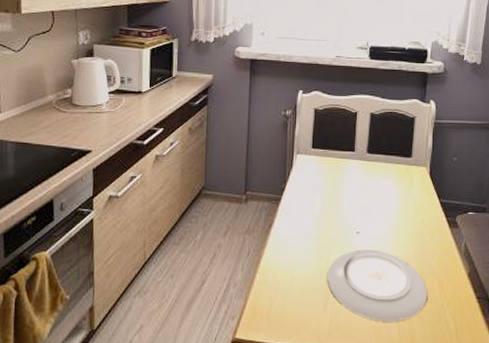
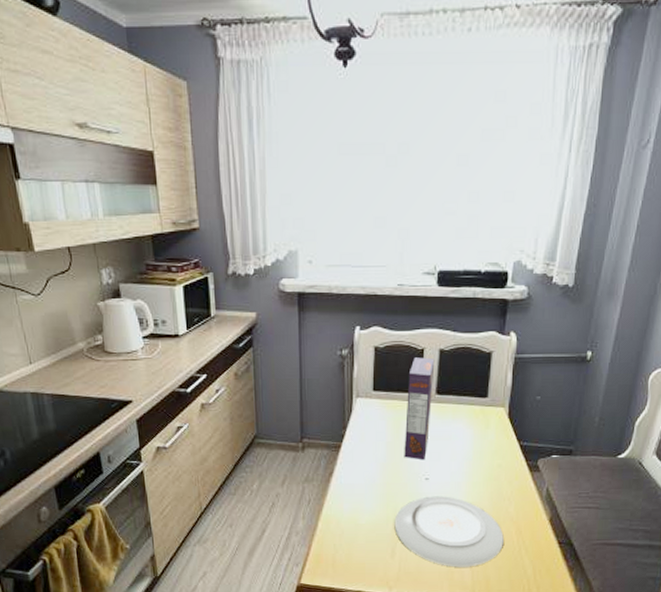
cereal box: none [338,120,366,214] -> present [404,357,435,460]

